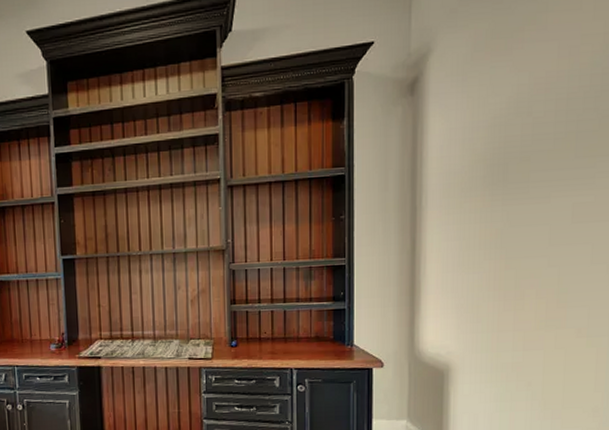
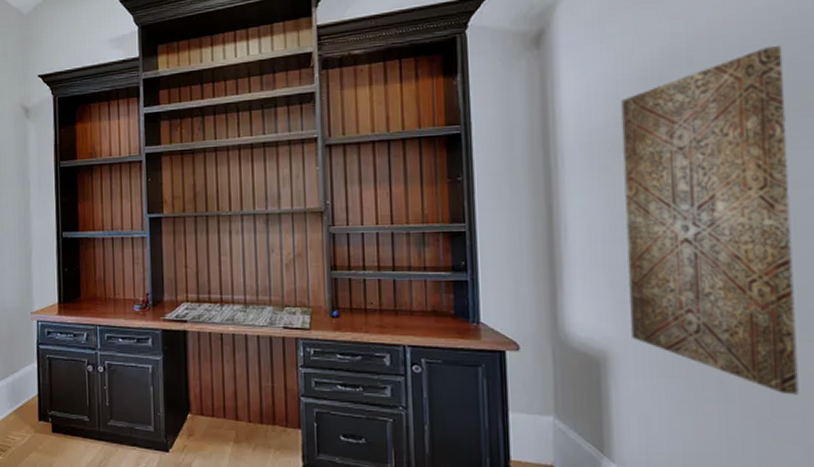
wall art: none [469,99,598,390] -> present [621,46,799,395]

